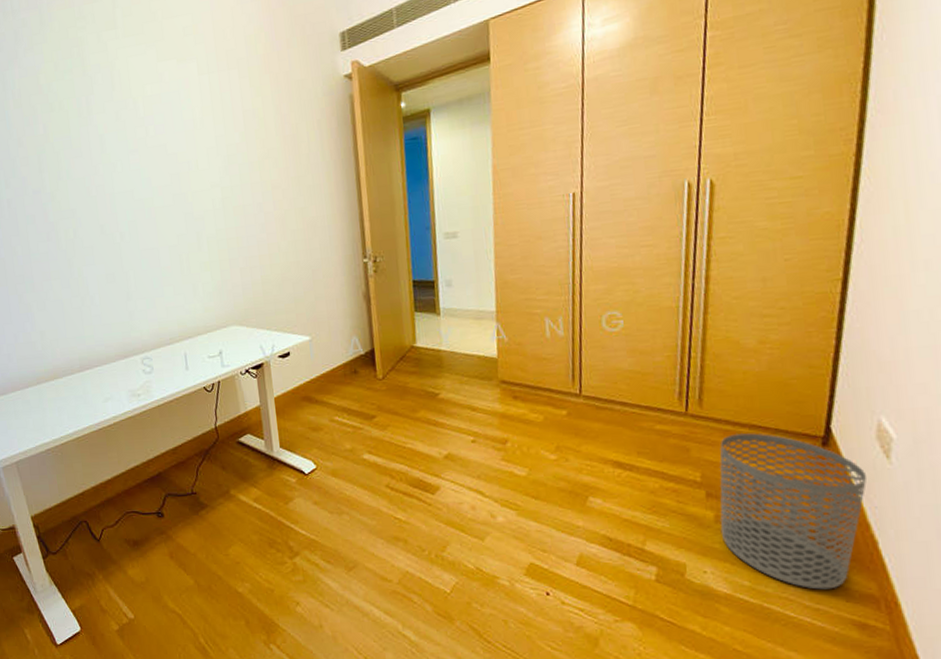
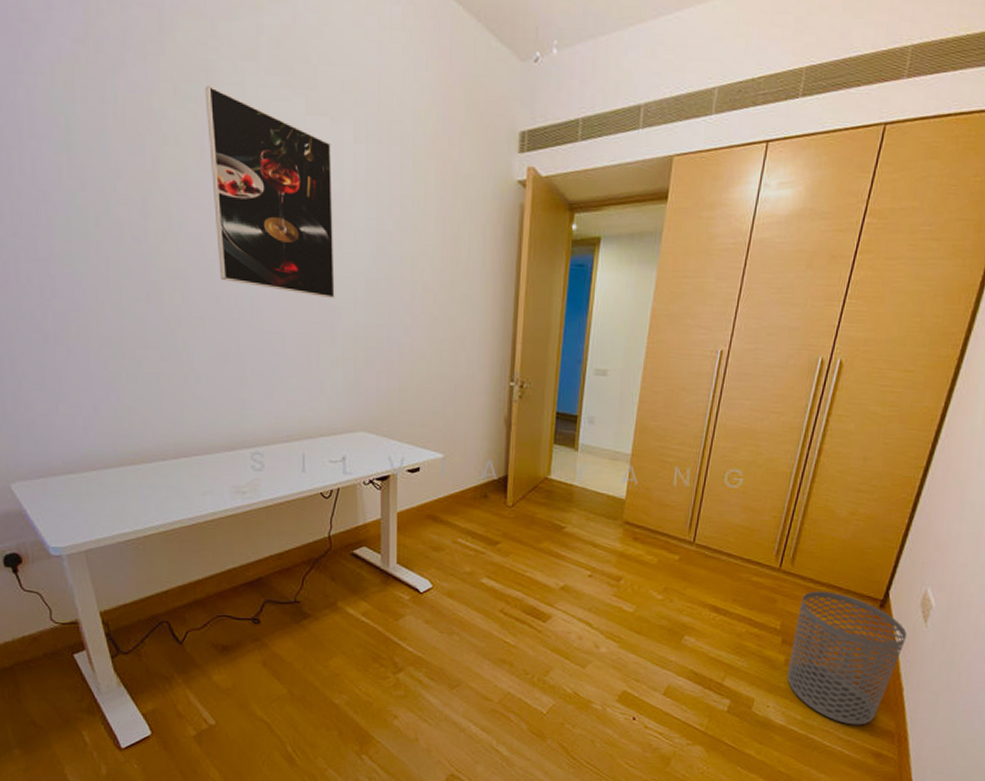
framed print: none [77,57,197,212] -> present [204,85,335,299]

